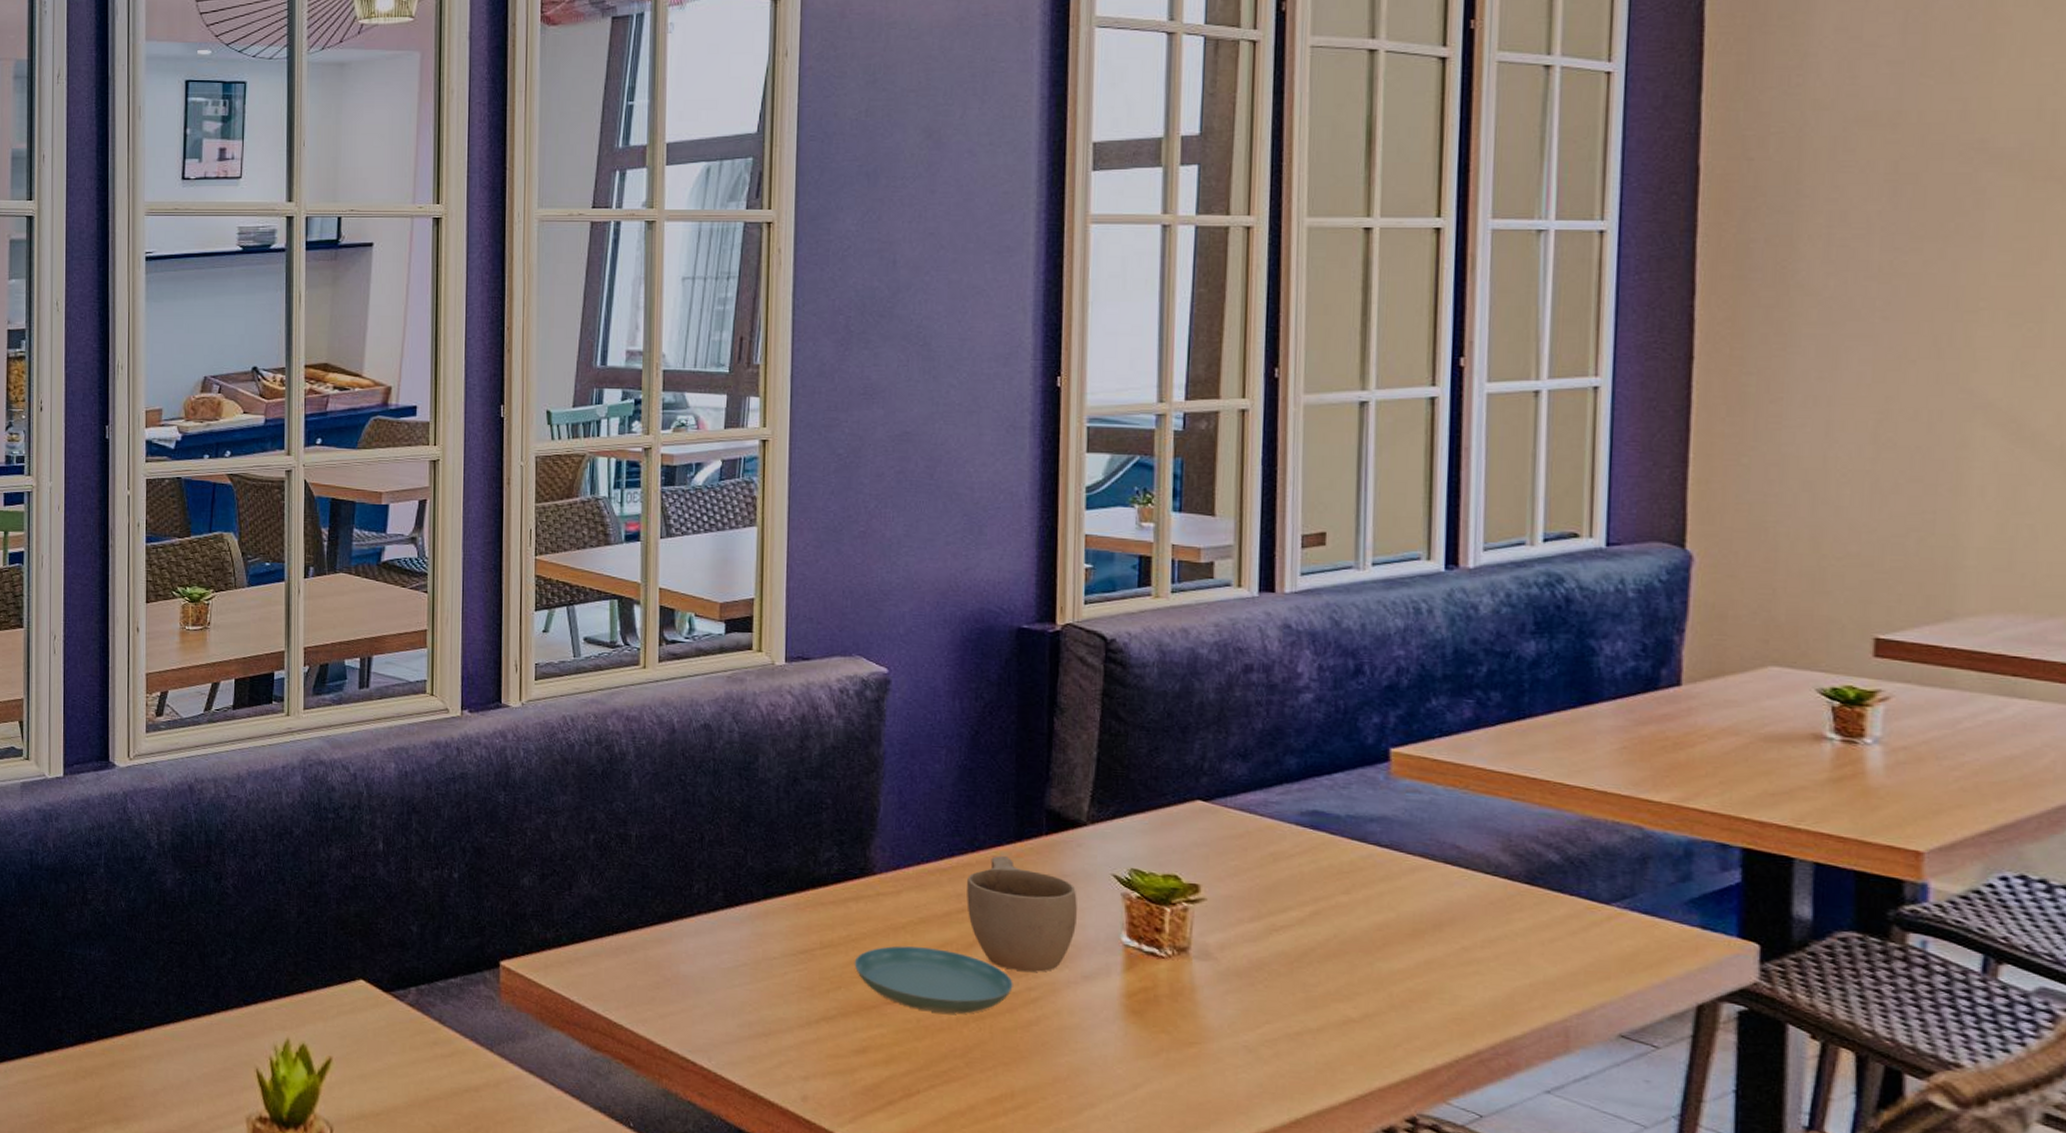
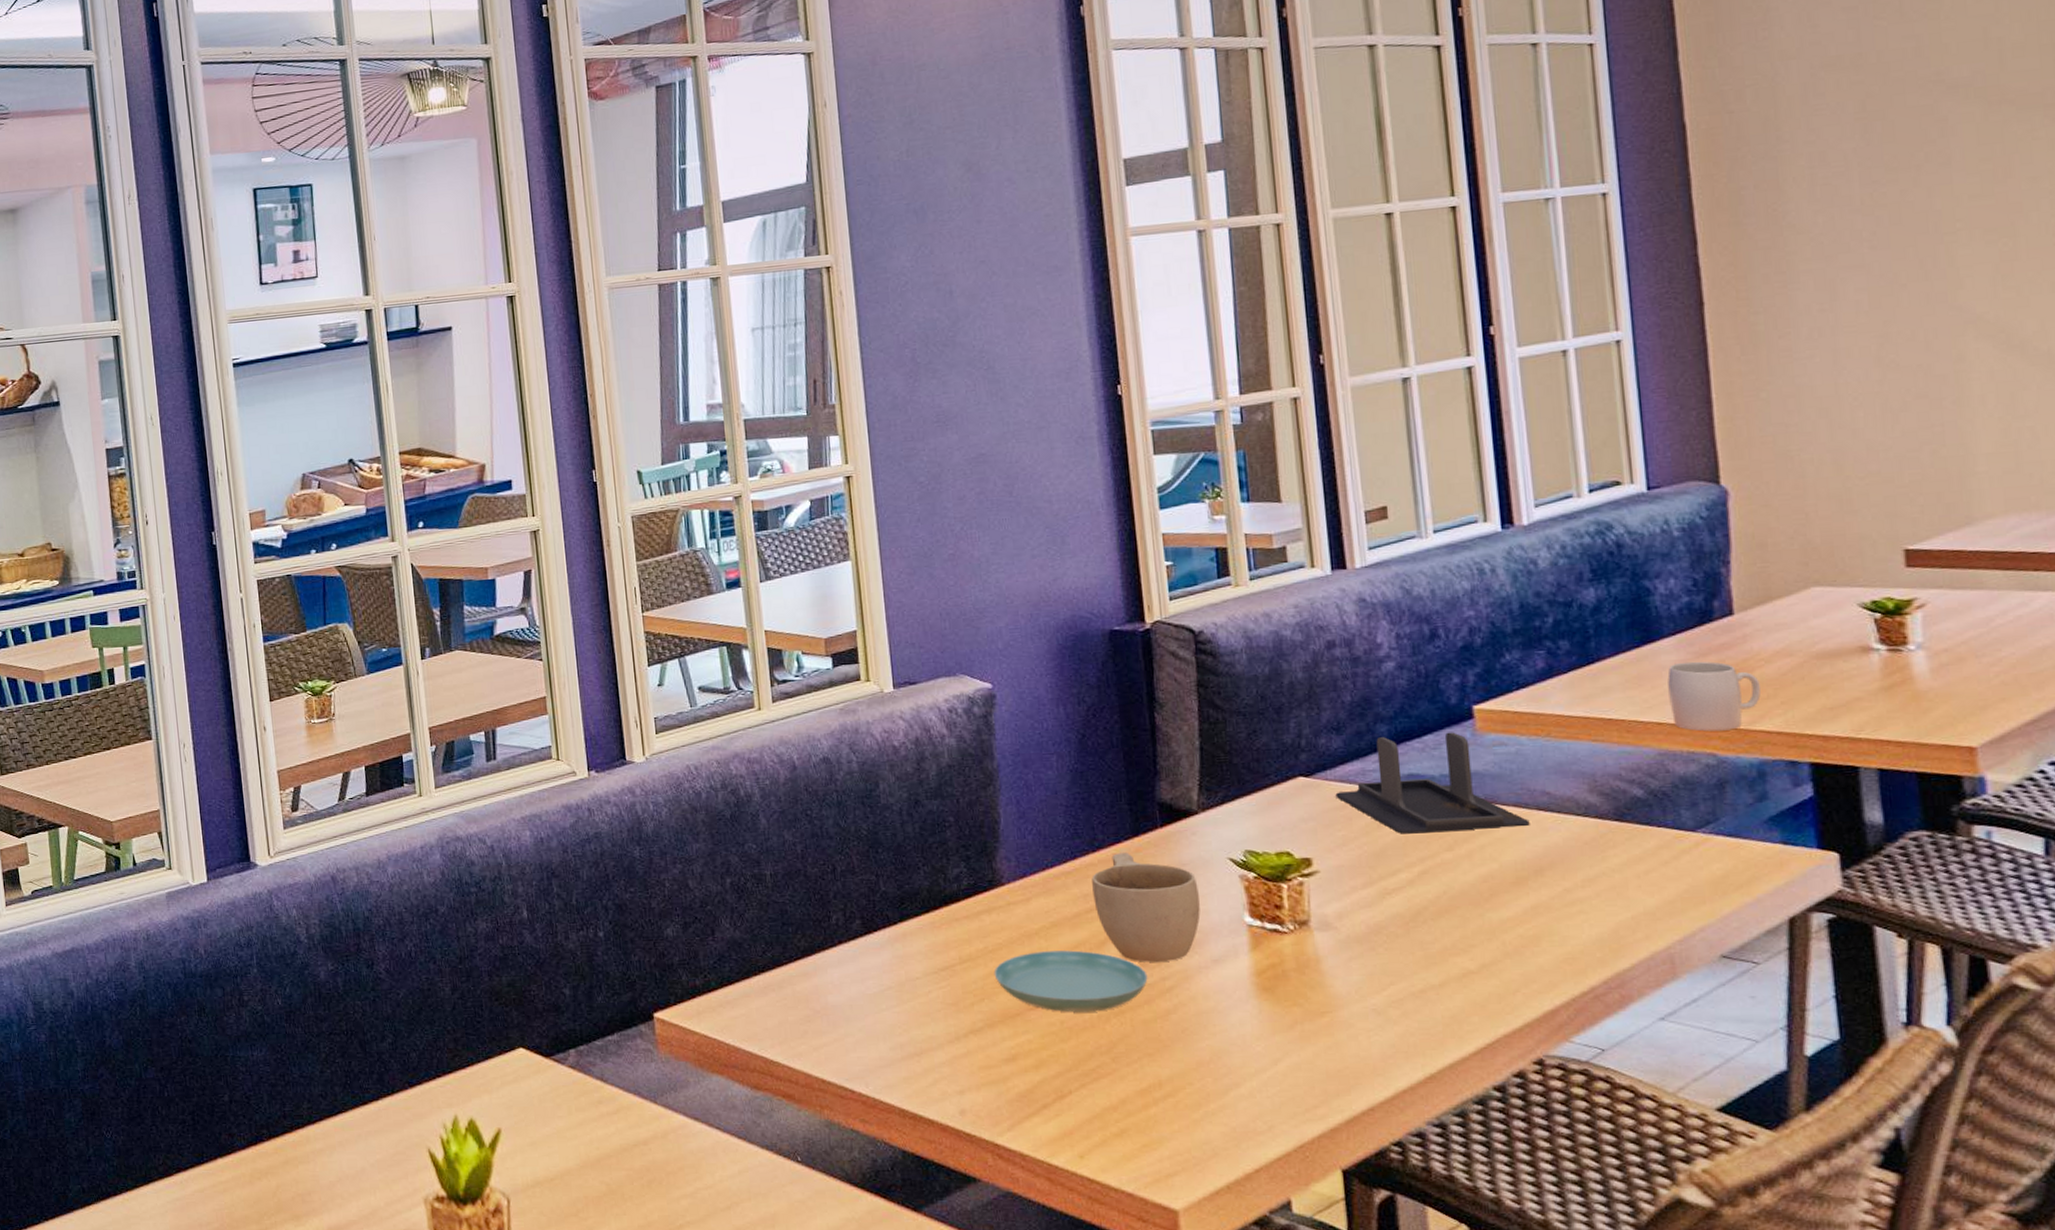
napkin holder: none [1233,769,1435,879] -> present [1335,732,1530,834]
mug: none [1599,728,1699,805] -> present [1667,661,1761,732]

